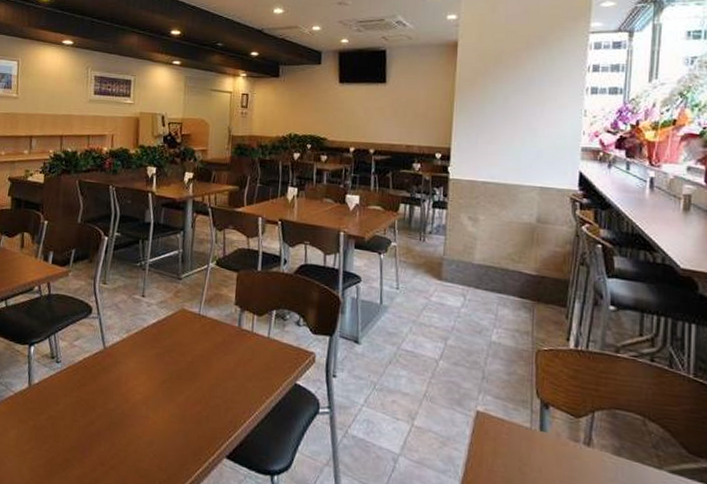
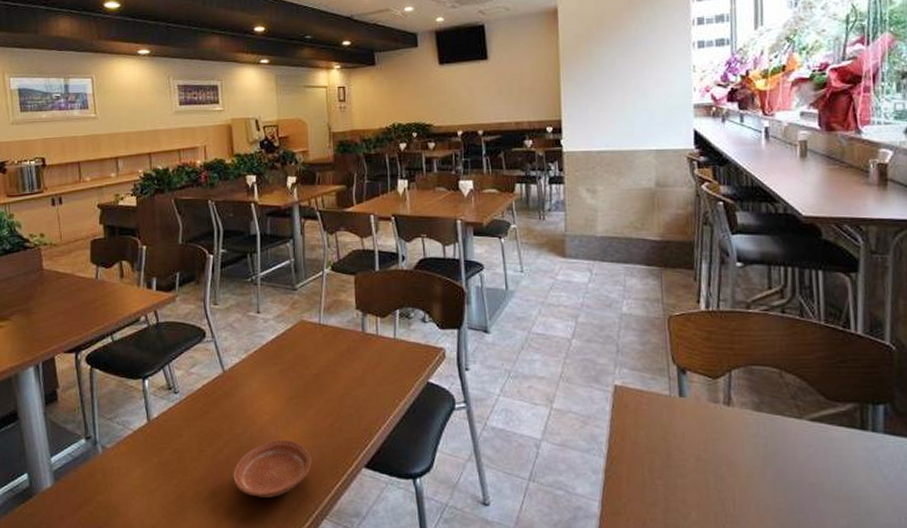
plate: none [101,420,177,475] -> present [233,439,312,498]

